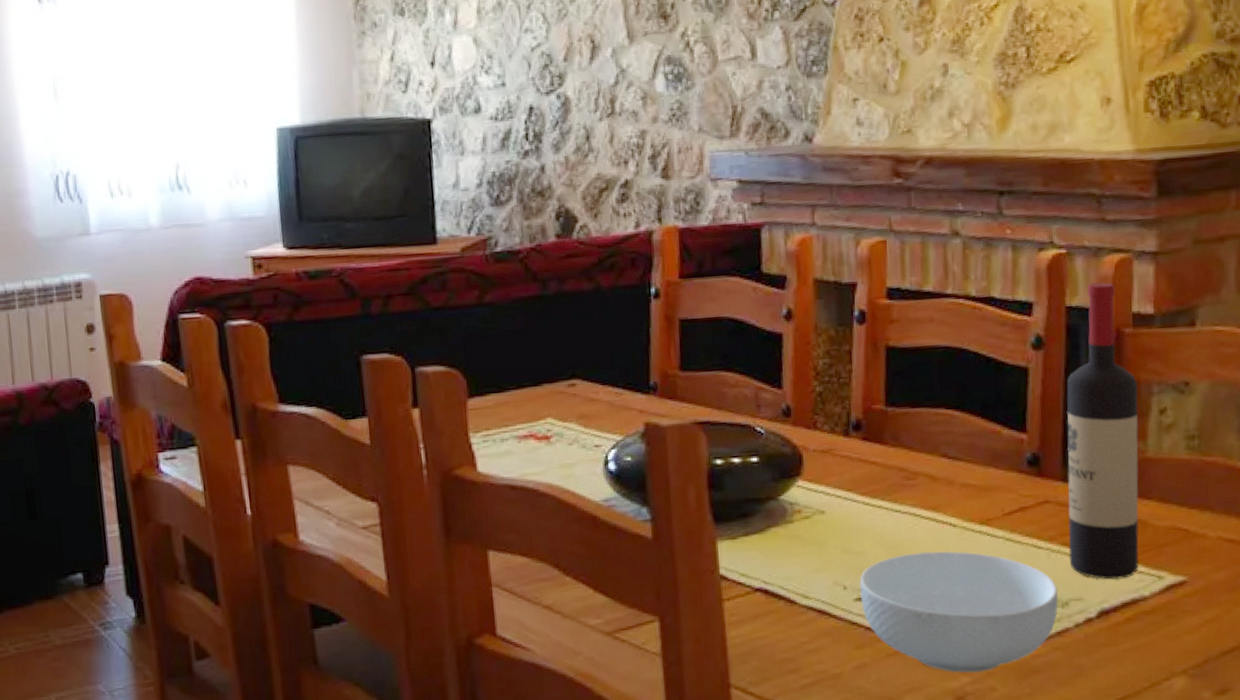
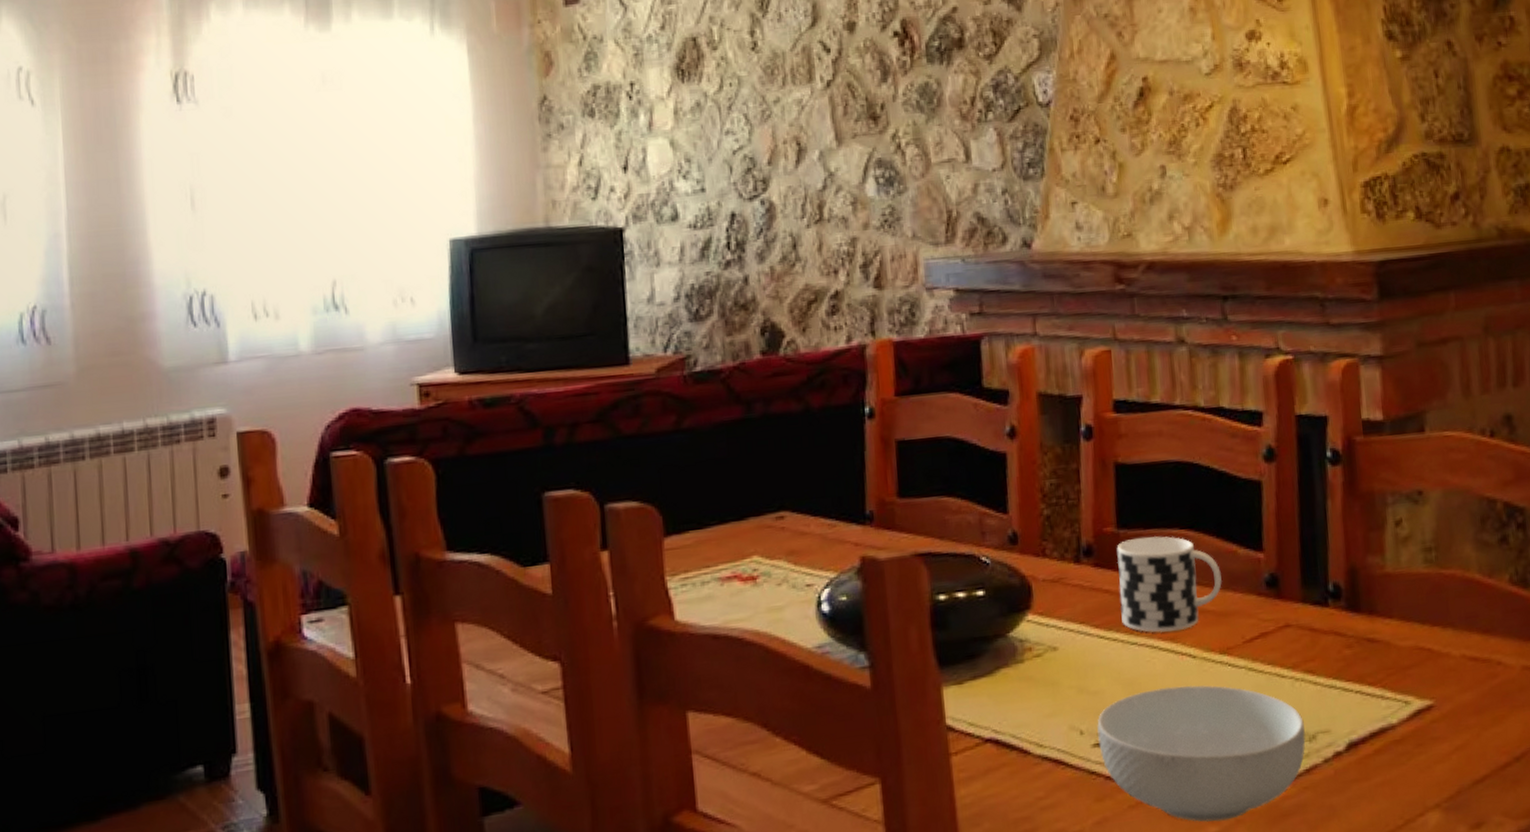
cup: none [884,415,985,503] -> present [1116,536,1222,633]
wine bottle: present [1066,282,1139,580] -> none [1301,389,1385,708]

